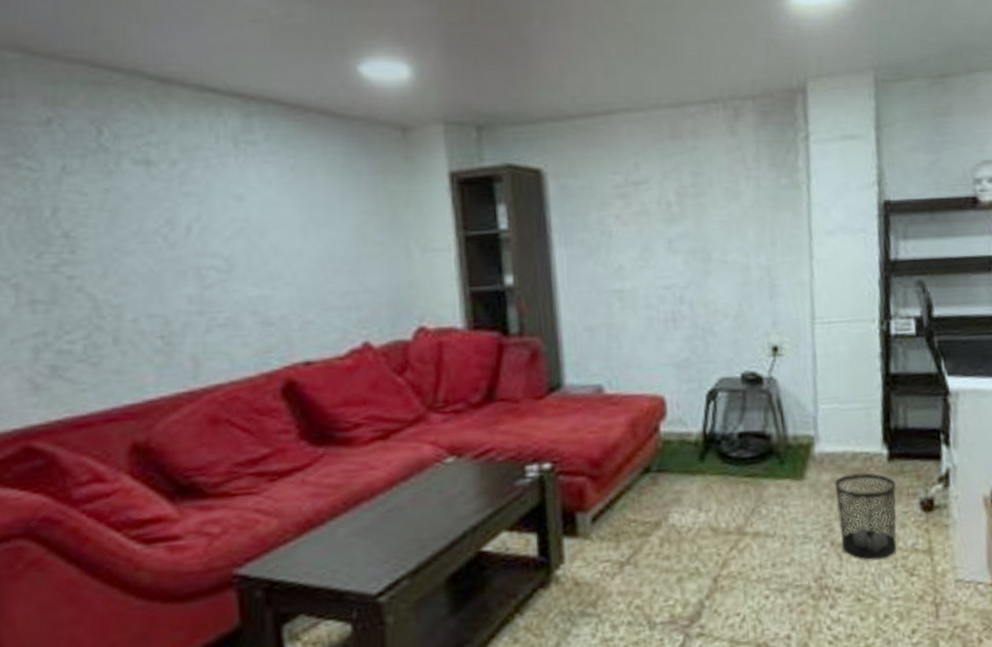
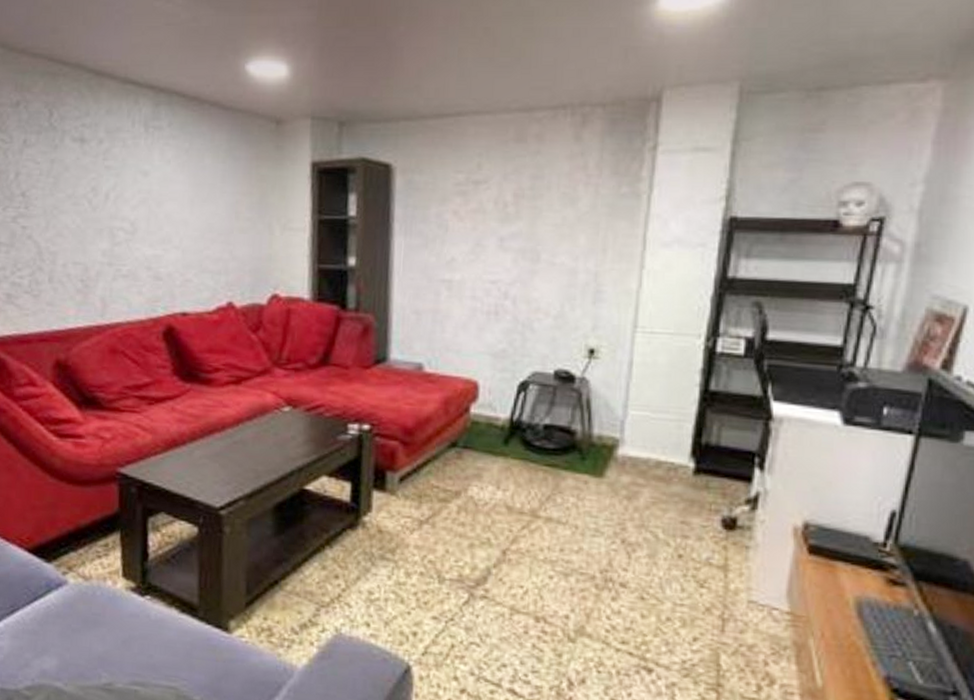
waste bin: present [834,472,898,560] -> none [632,479,699,565]

